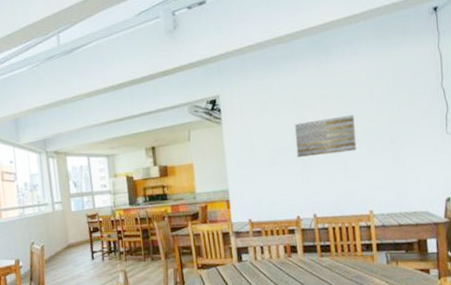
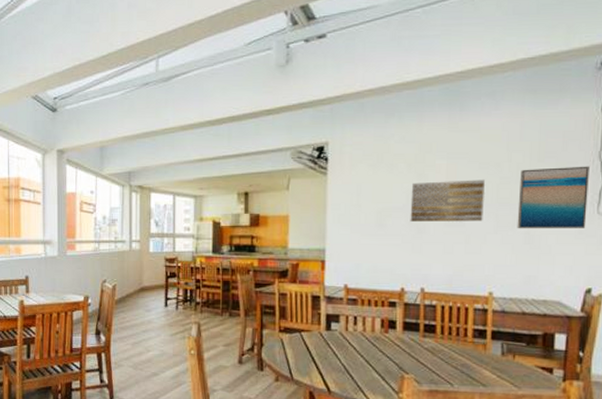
wall art: none [381,94,439,154] -> present [517,166,589,229]

